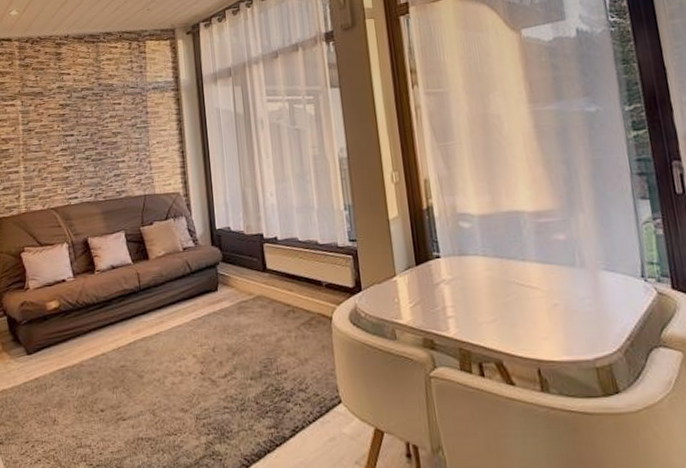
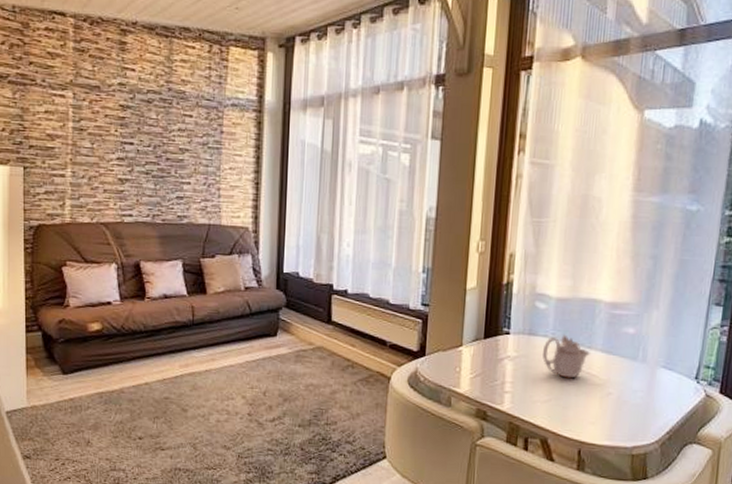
teapot: none [476,250,525,295] -> present [543,334,590,379]

